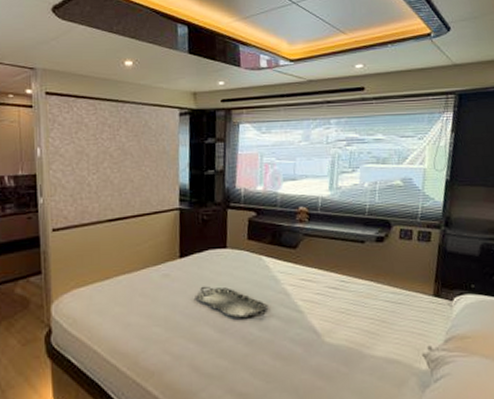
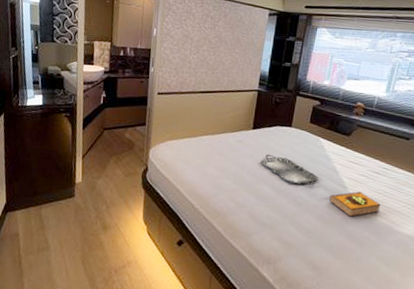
hardback book: none [284,314,345,347] -> present [328,191,381,217]

